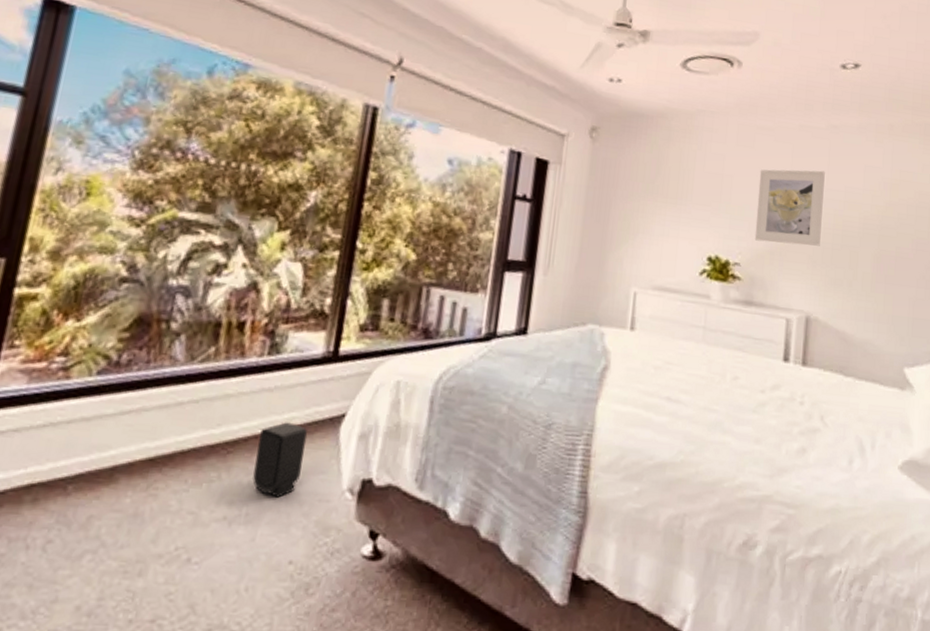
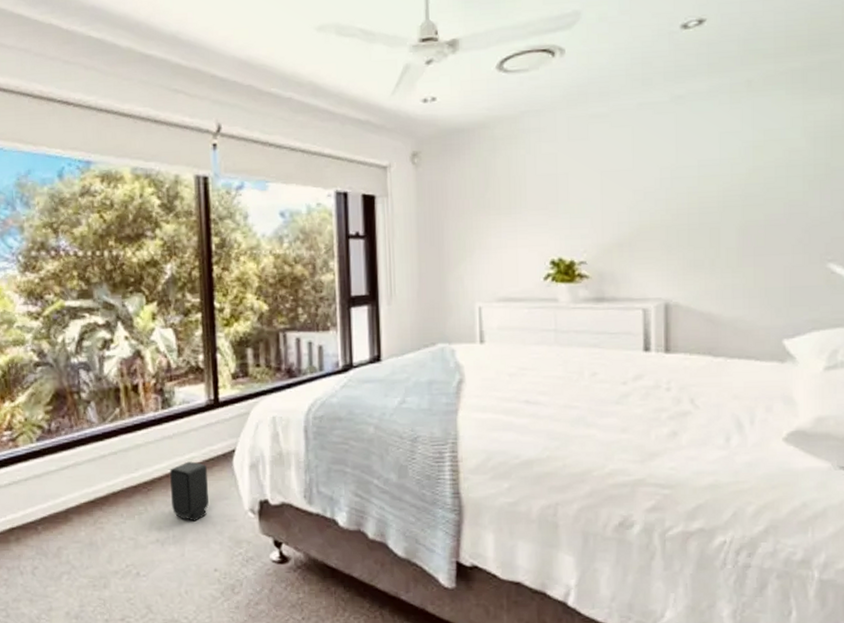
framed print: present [754,169,825,246] -> none [597,148,674,236]

